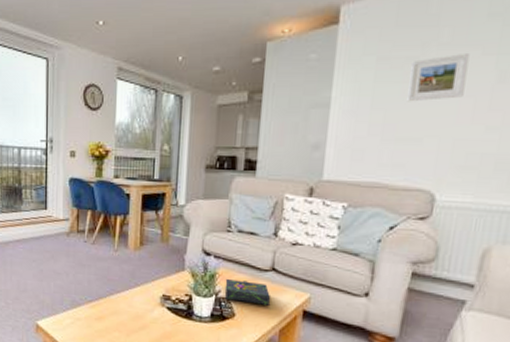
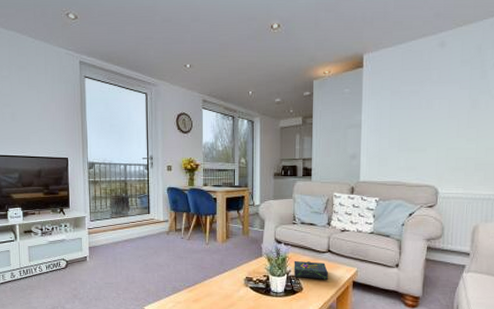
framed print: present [407,54,470,102] -> none [413,88,452,123]

